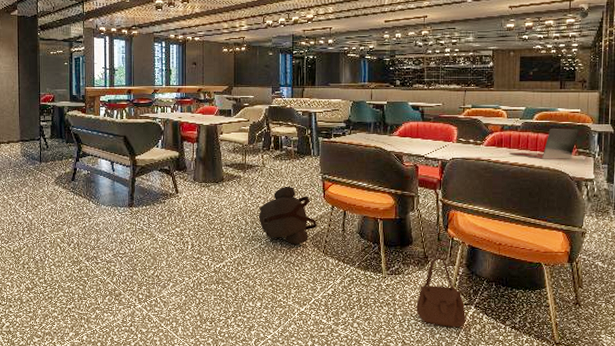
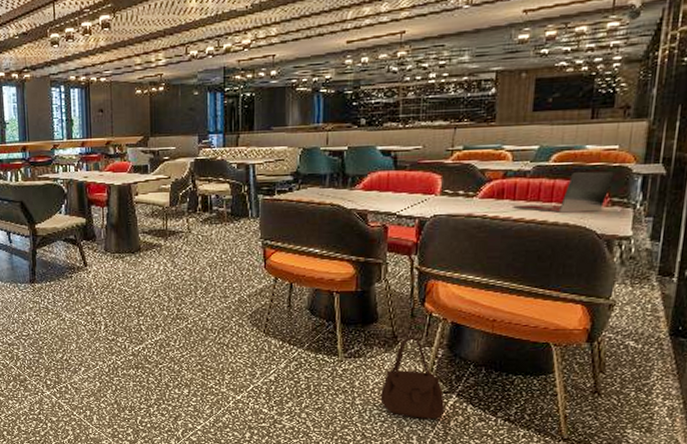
backpack: present [259,186,318,245] -> none [184,254,257,324]

